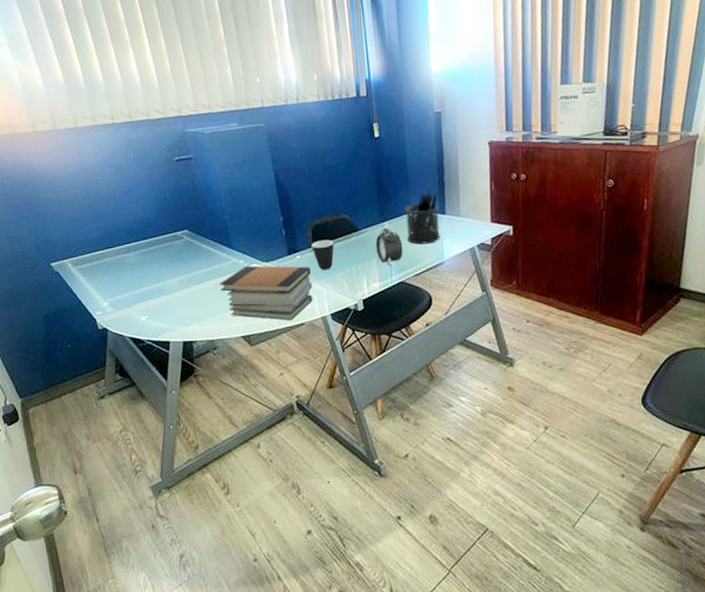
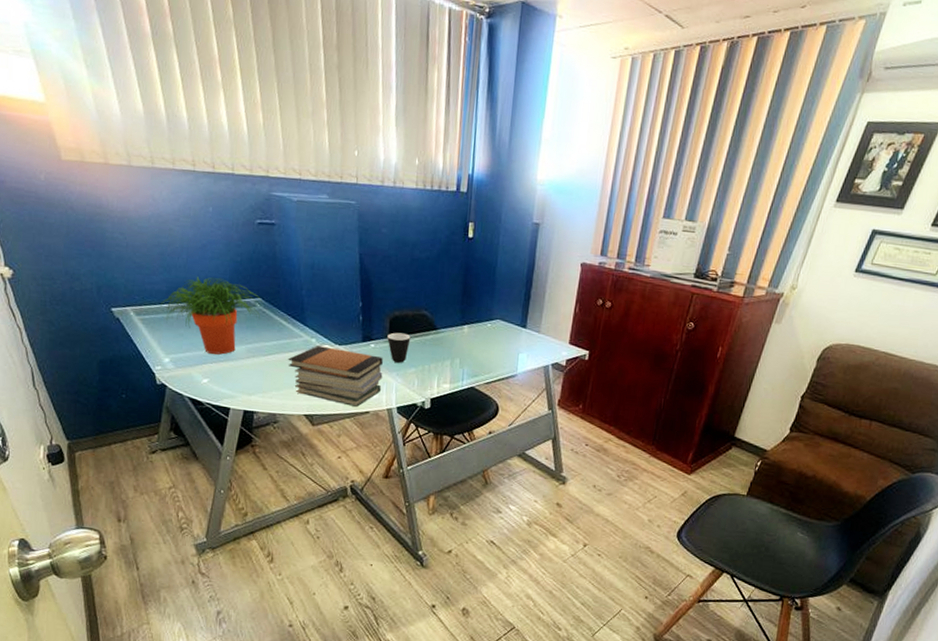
potted plant: none [94,217,189,291] -> present [159,276,262,355]
alarm clock: present [375,227,403,266] -> none [451,331,479,370]
pen holder: present [404,190,440,245] -> none [484,301,521,355]

